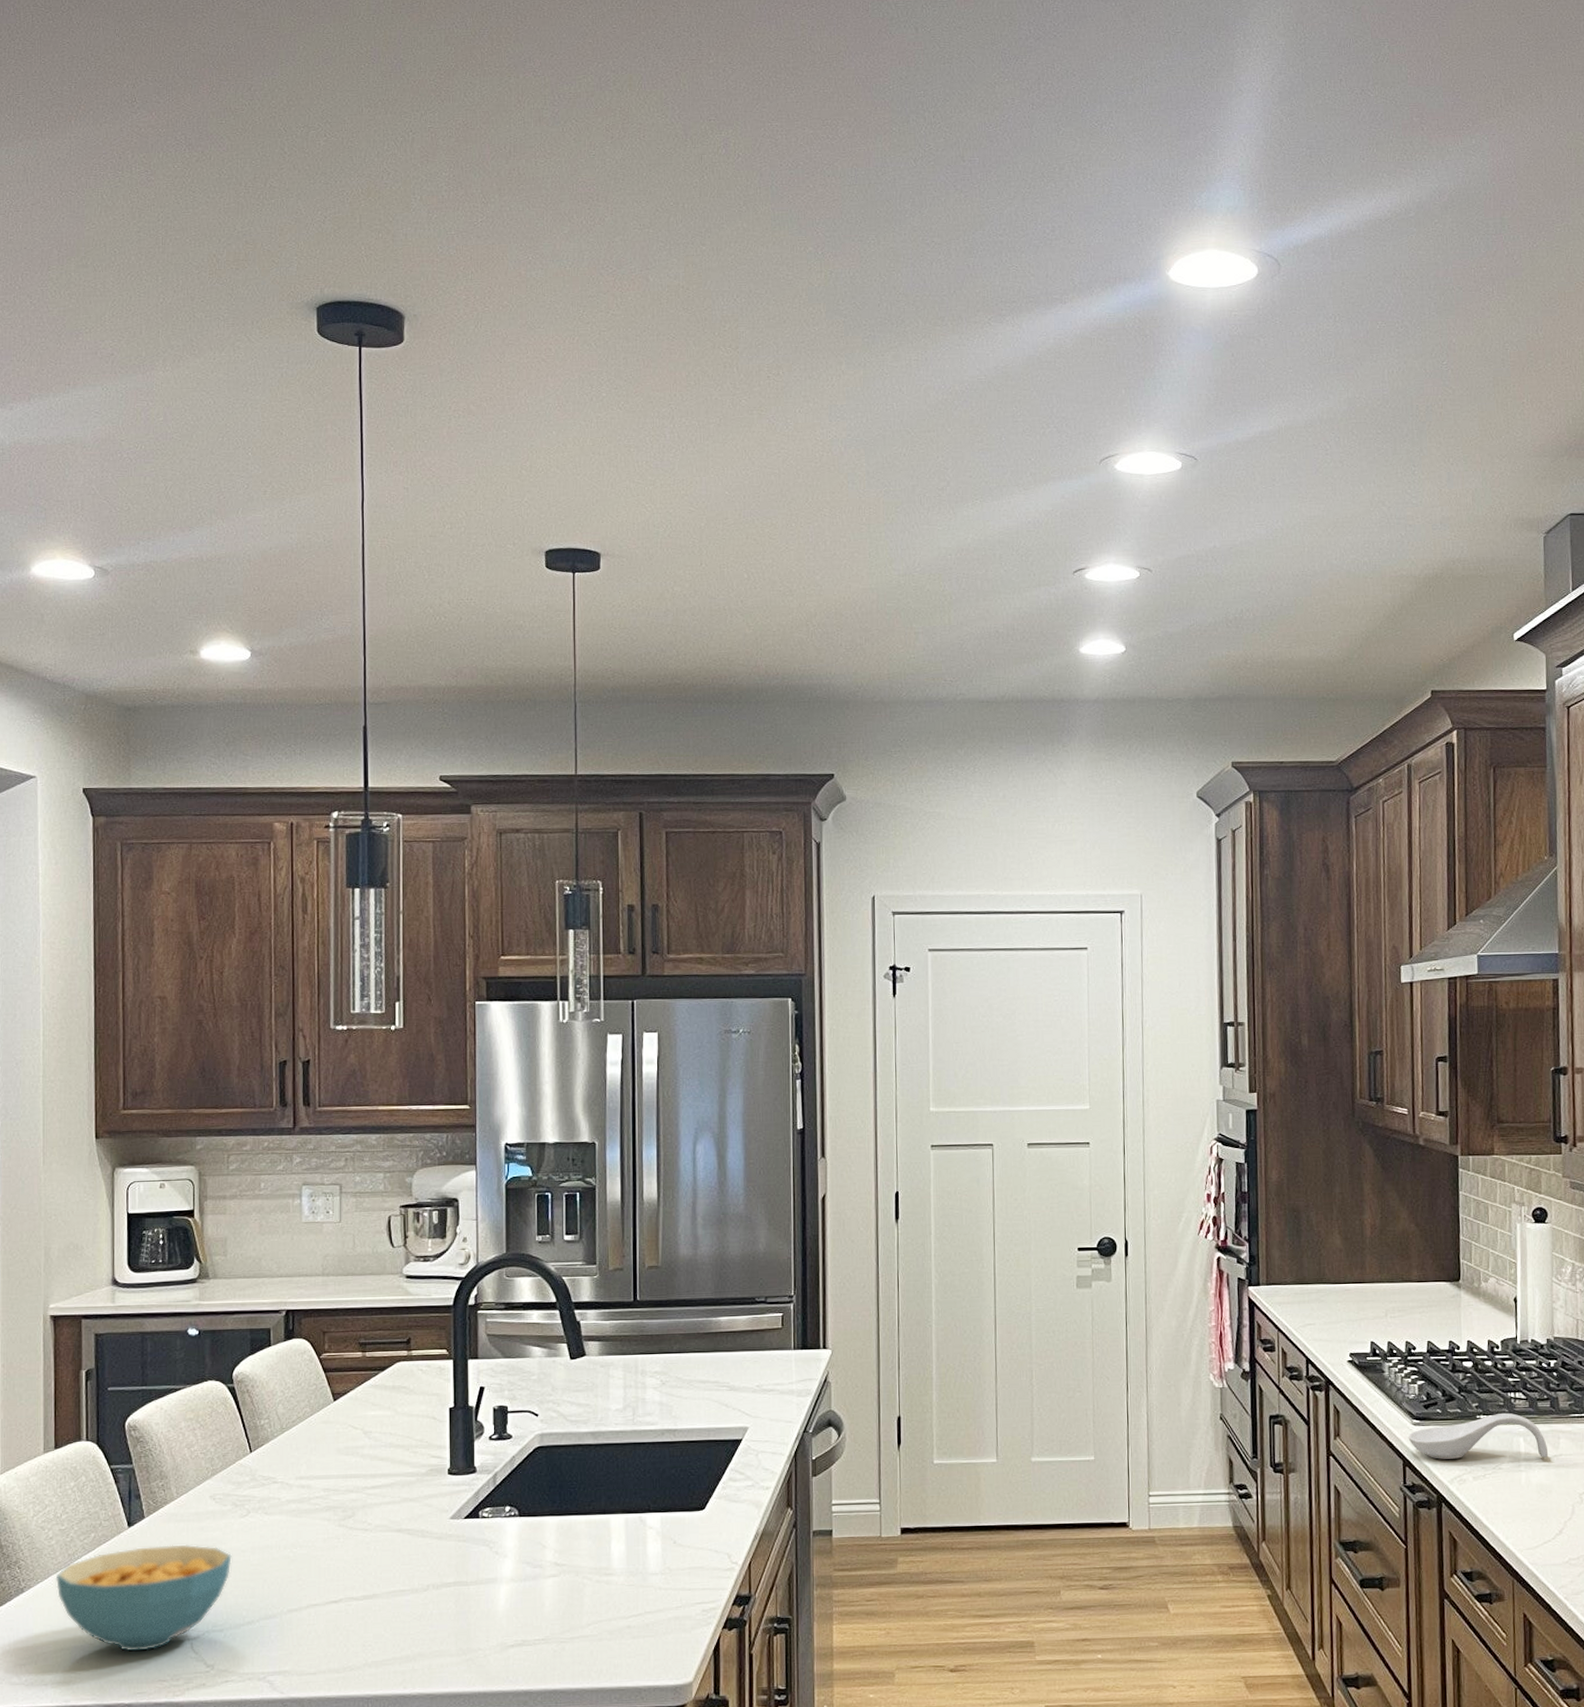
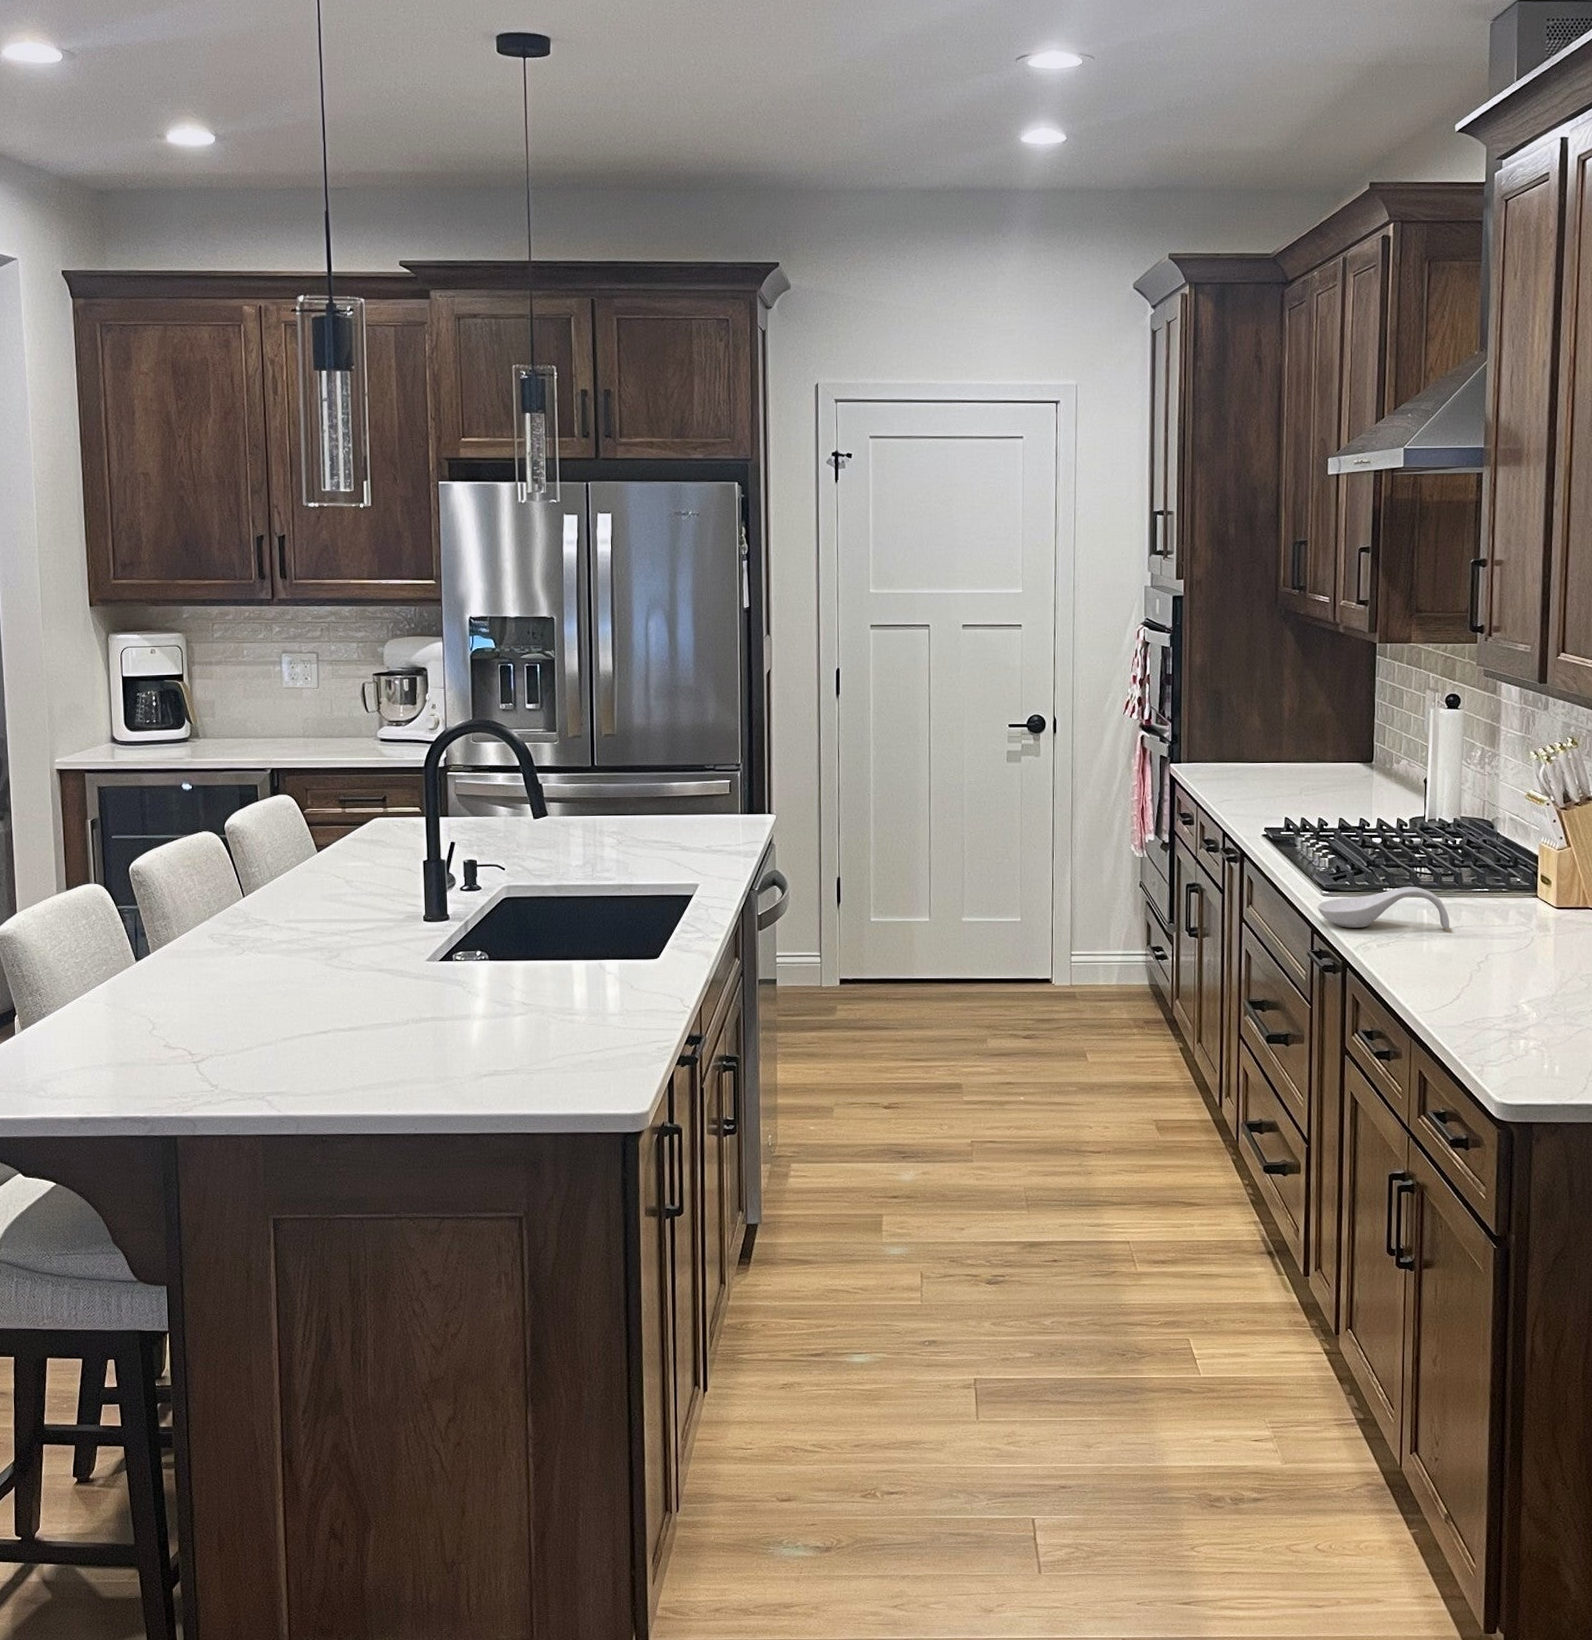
cereal bowl: present [55,1544,232,1652] -> none [73,978,230,1071]

